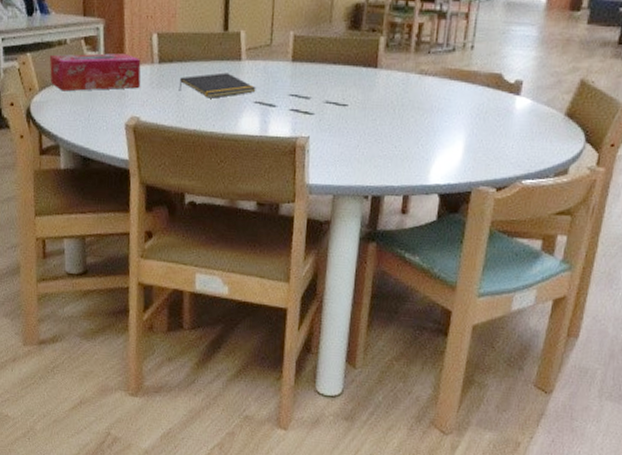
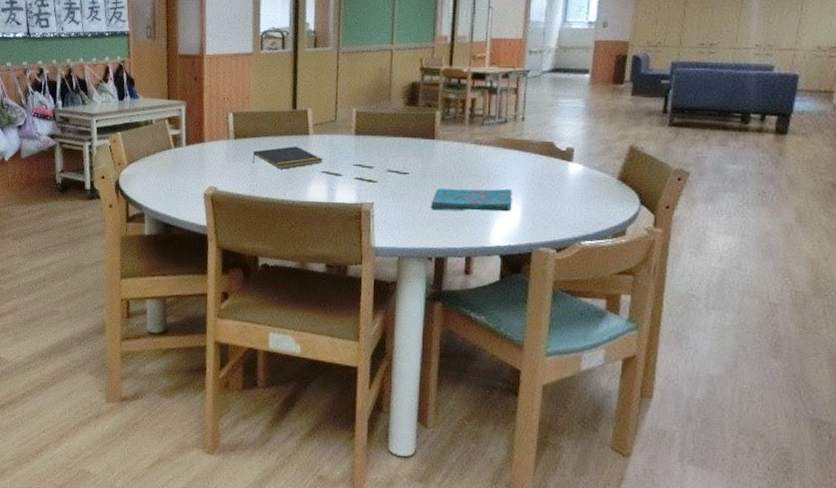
tissue box: present [50,53,141,92] -> none [137,130,218,165]
cover: none [370,122,456,149] -> present [431,188,513,212]

